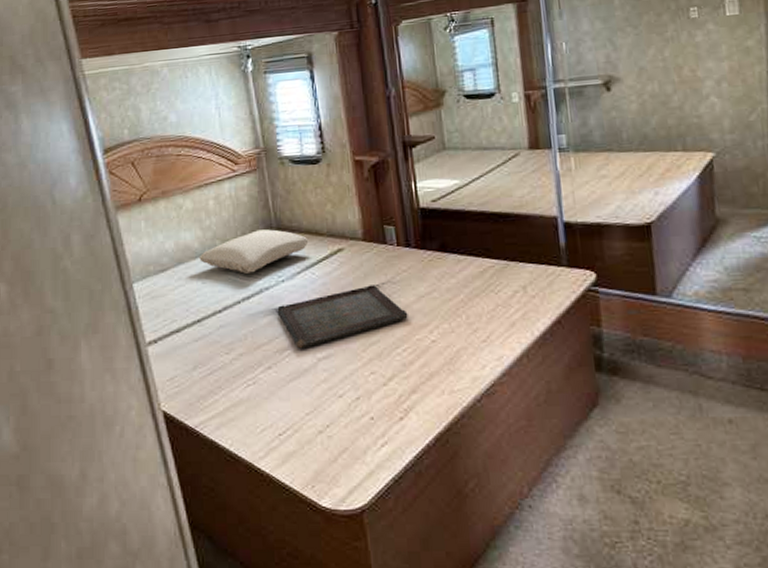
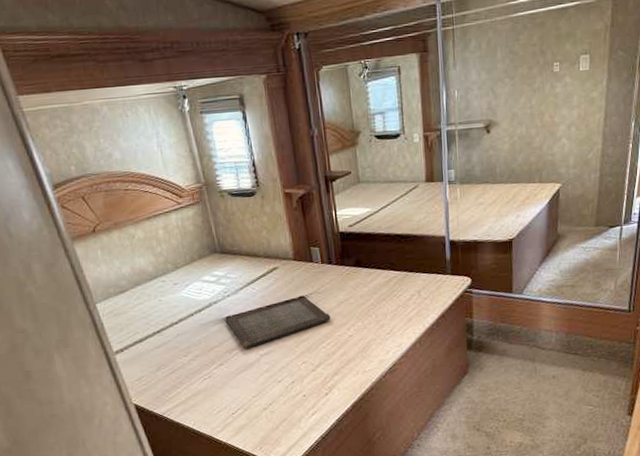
pillow: present [199,229,309,274] -> none [154,253,249,291]

